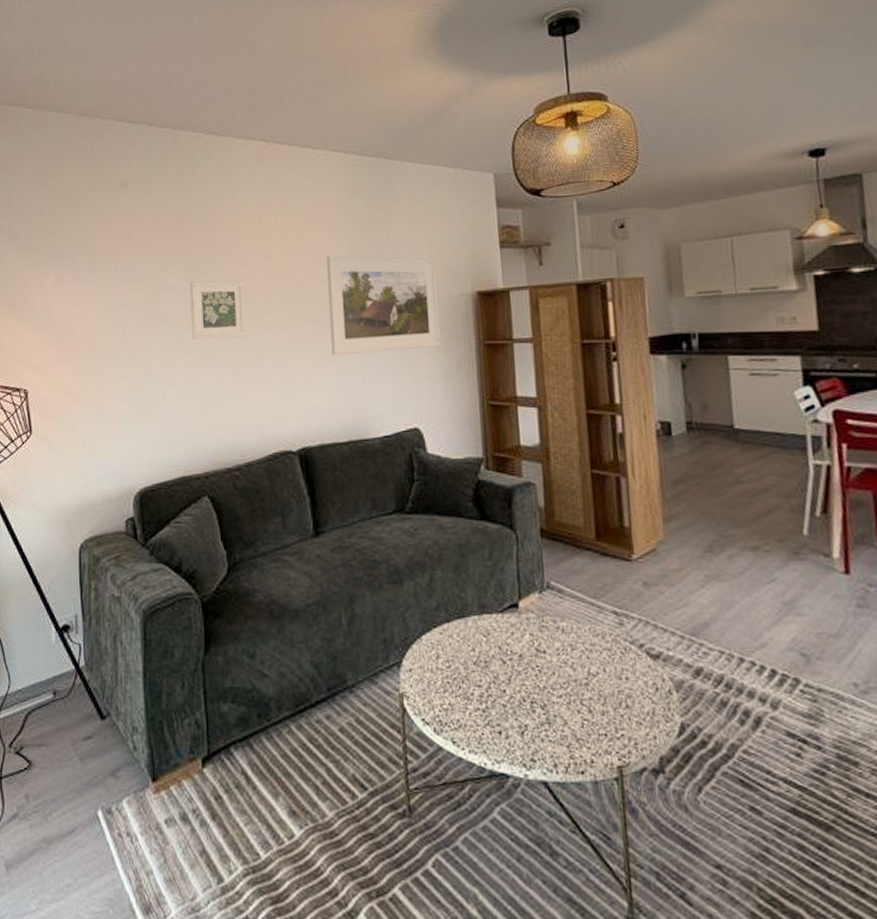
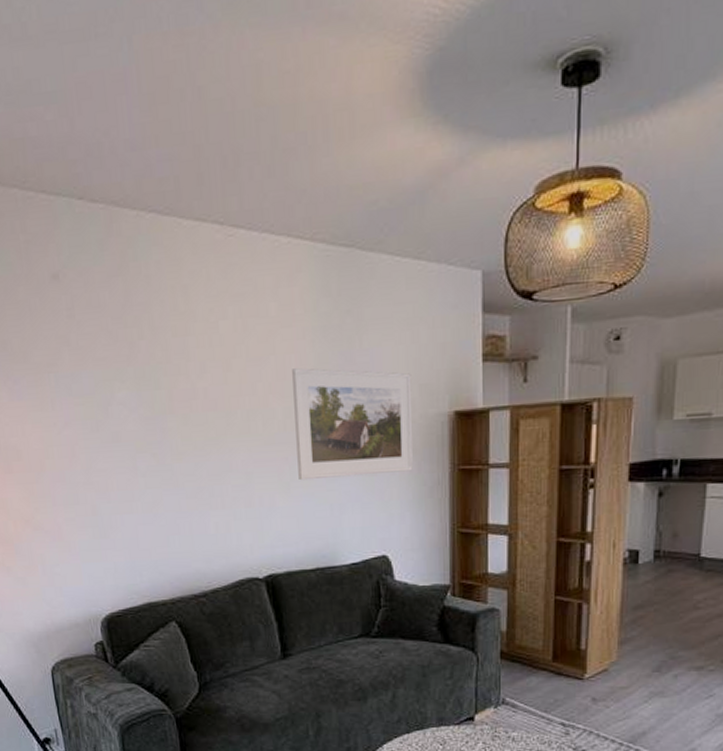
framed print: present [189,280,247,340] -> none [140,395,207,462]

